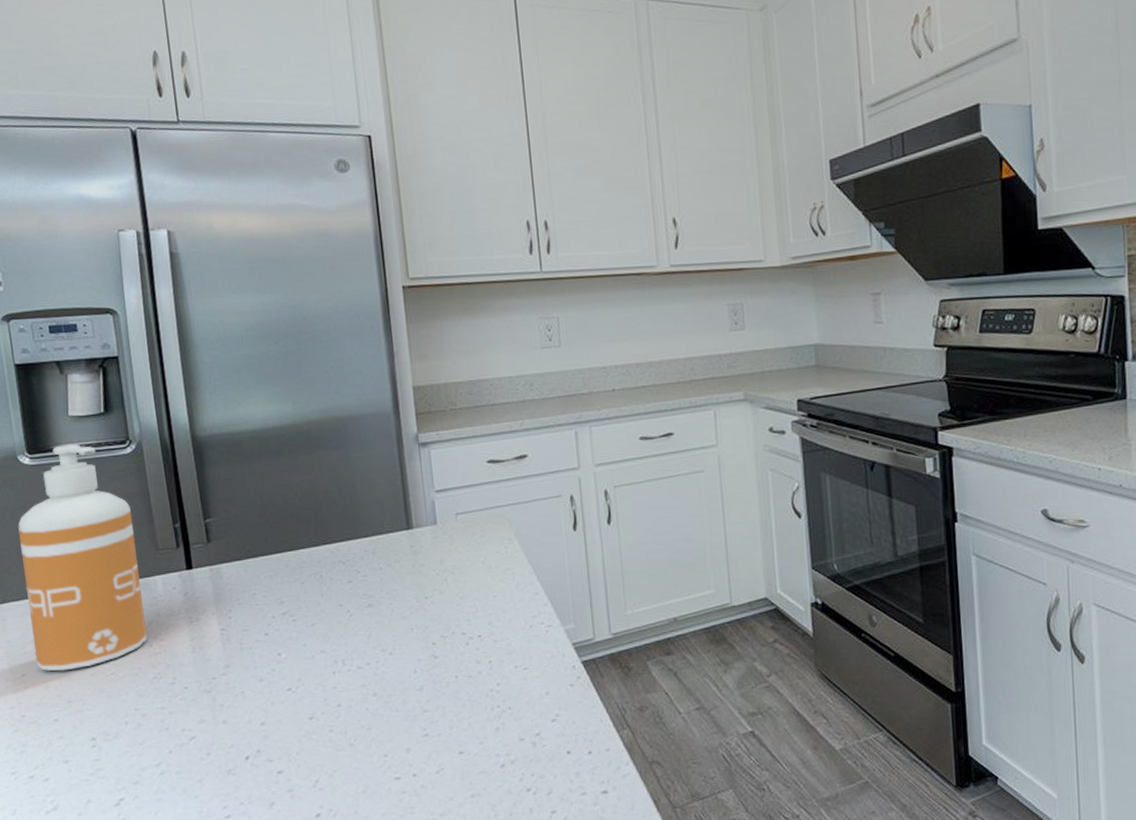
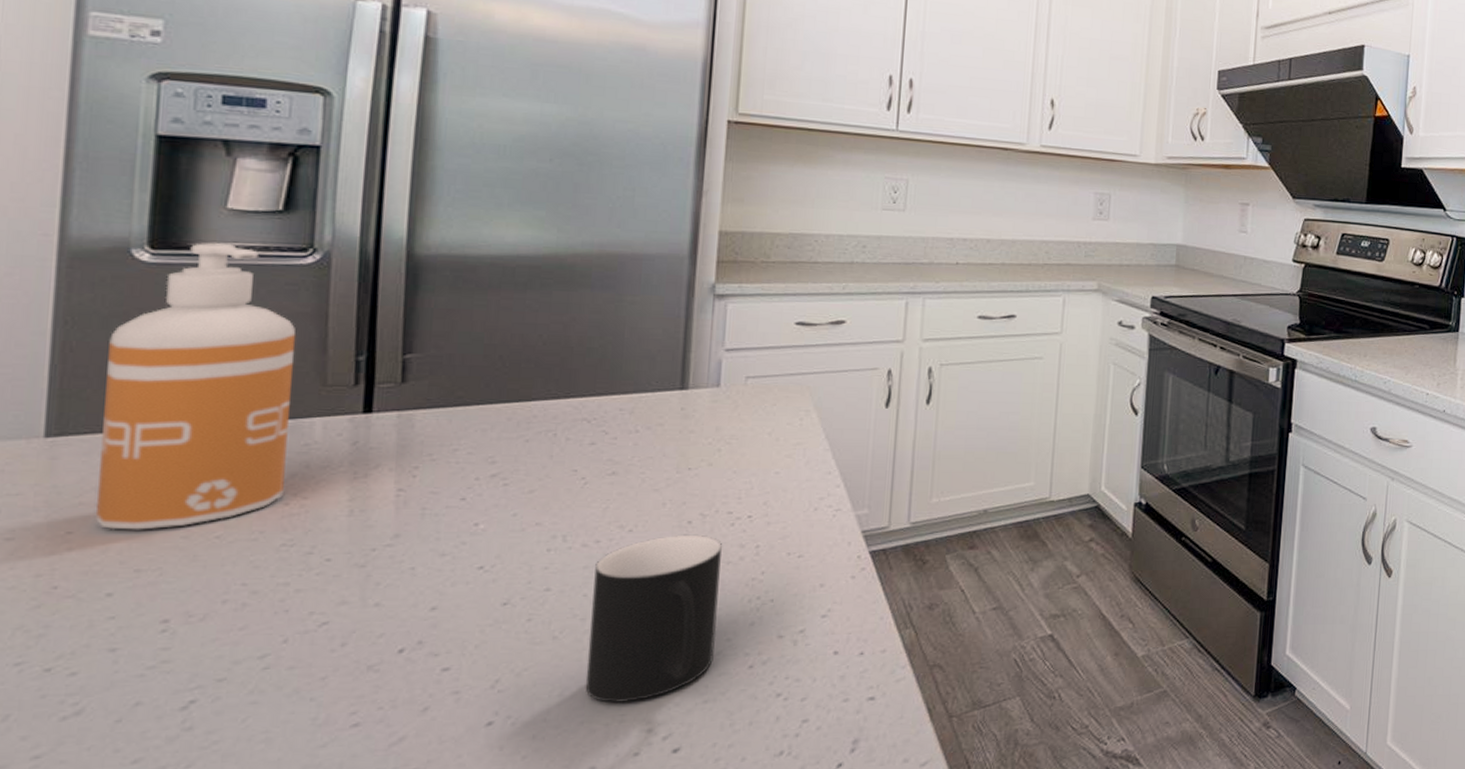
cup: none [370,654,473,798] -> present [585,536,722,704]

